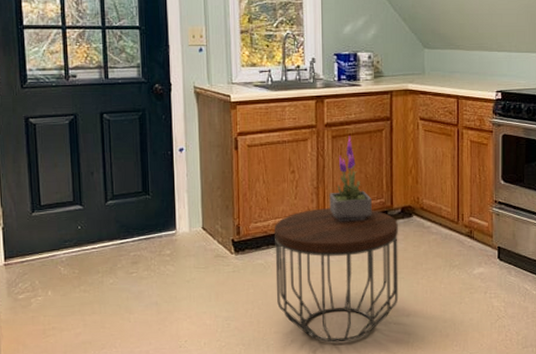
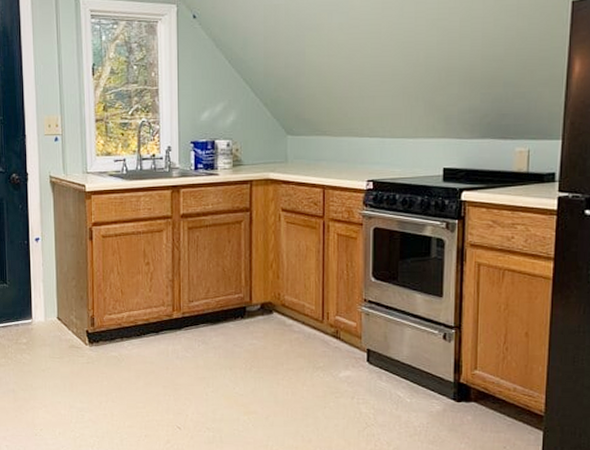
side table: present [275,208,399,343] -> none [129,302,257,441]
potted plant: present [329,136,372,222] -> none [184,227,229,317]

